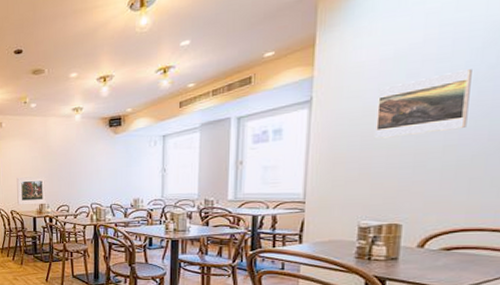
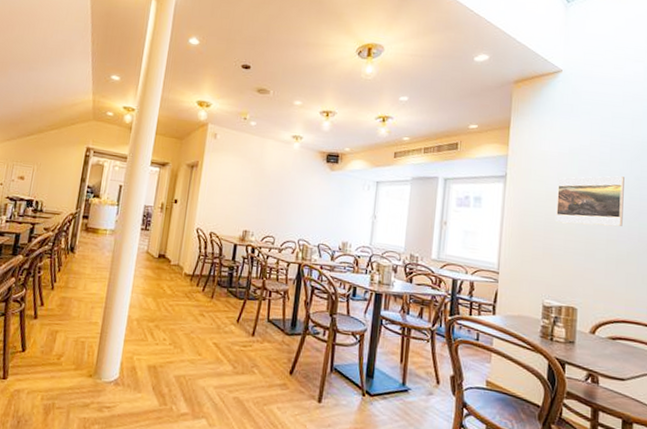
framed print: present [16,176,47,205] -> none [219,196,255,231]

